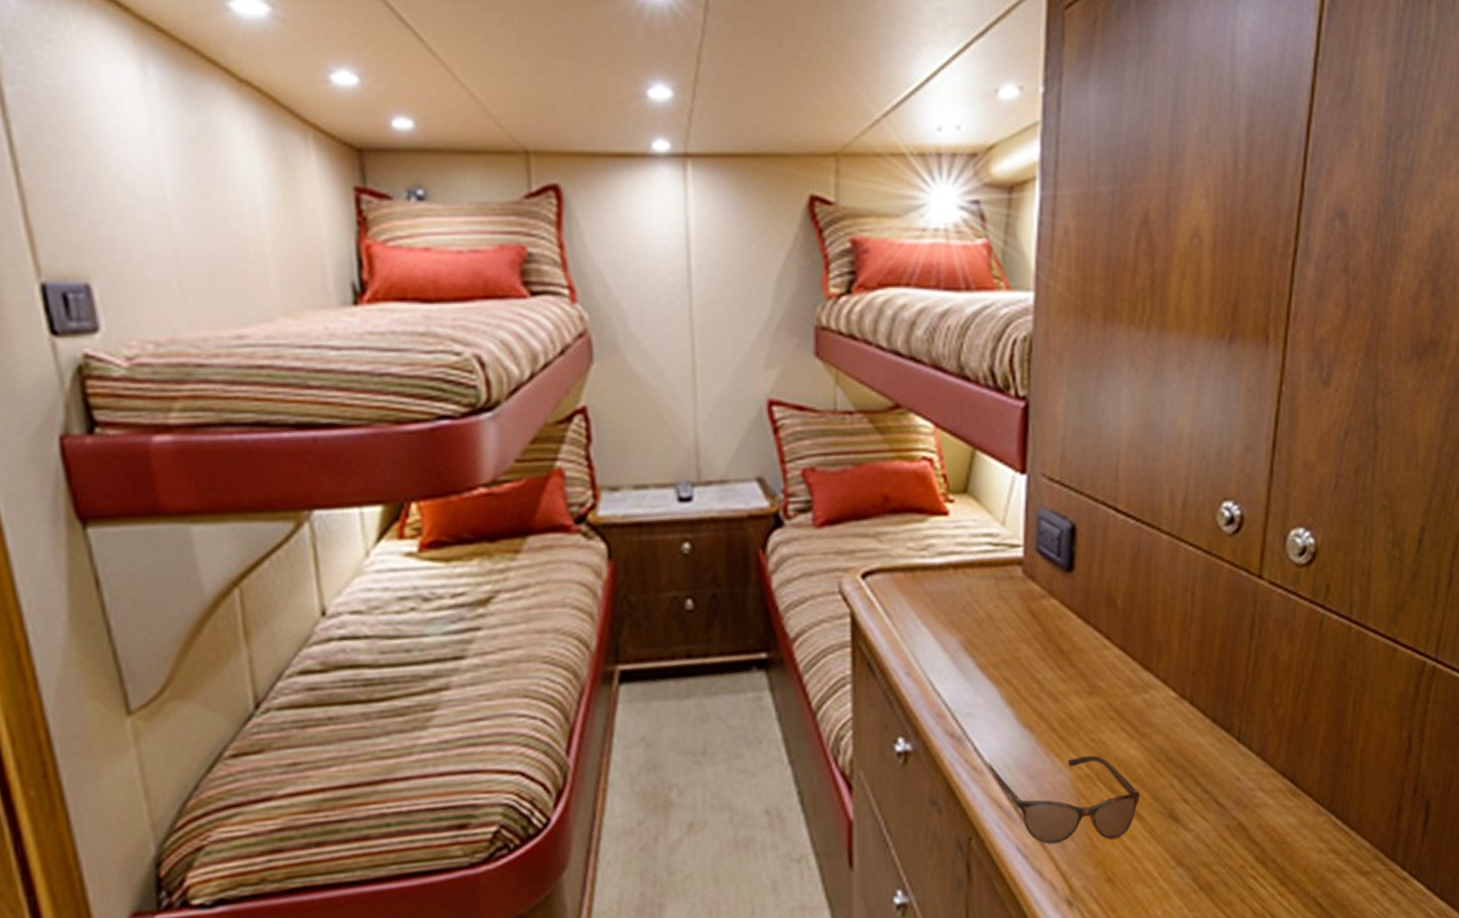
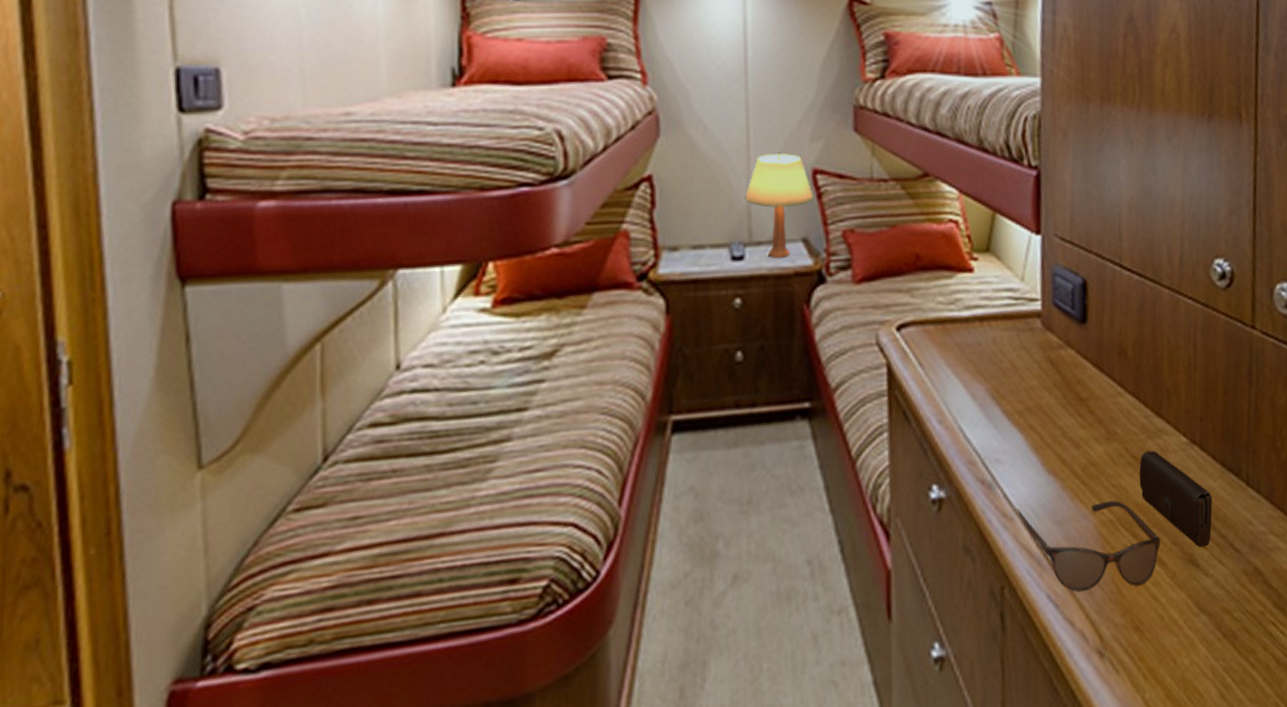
table lamp: none [691,381,770,501] -> present [745,152,814,260]
wallet: none [1121,705,1199,803] -> present [1138,450,1213,548]

